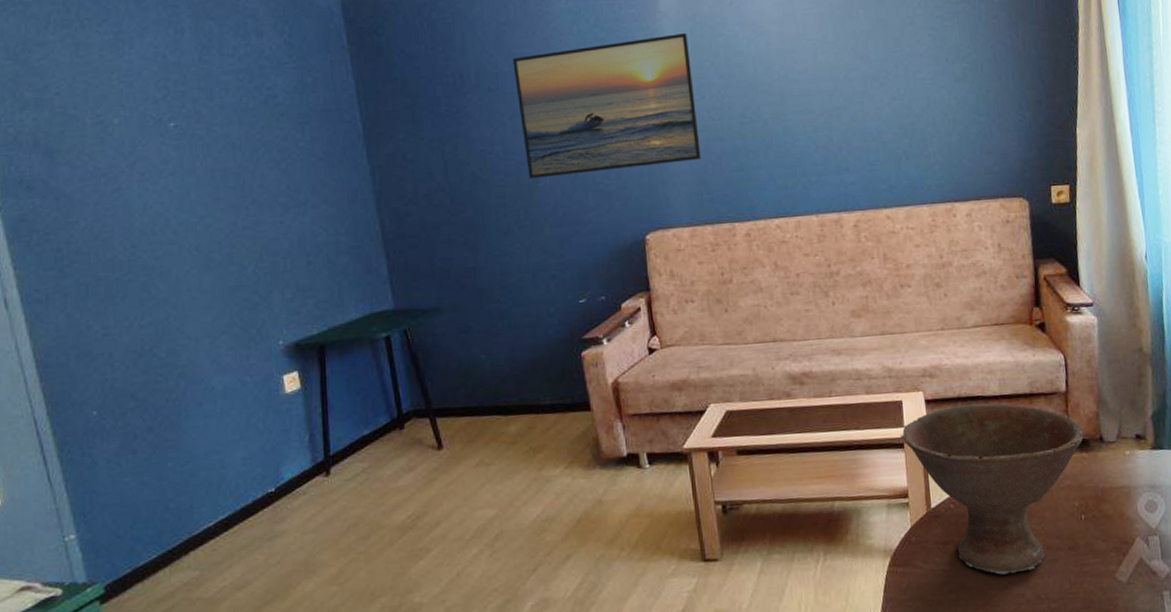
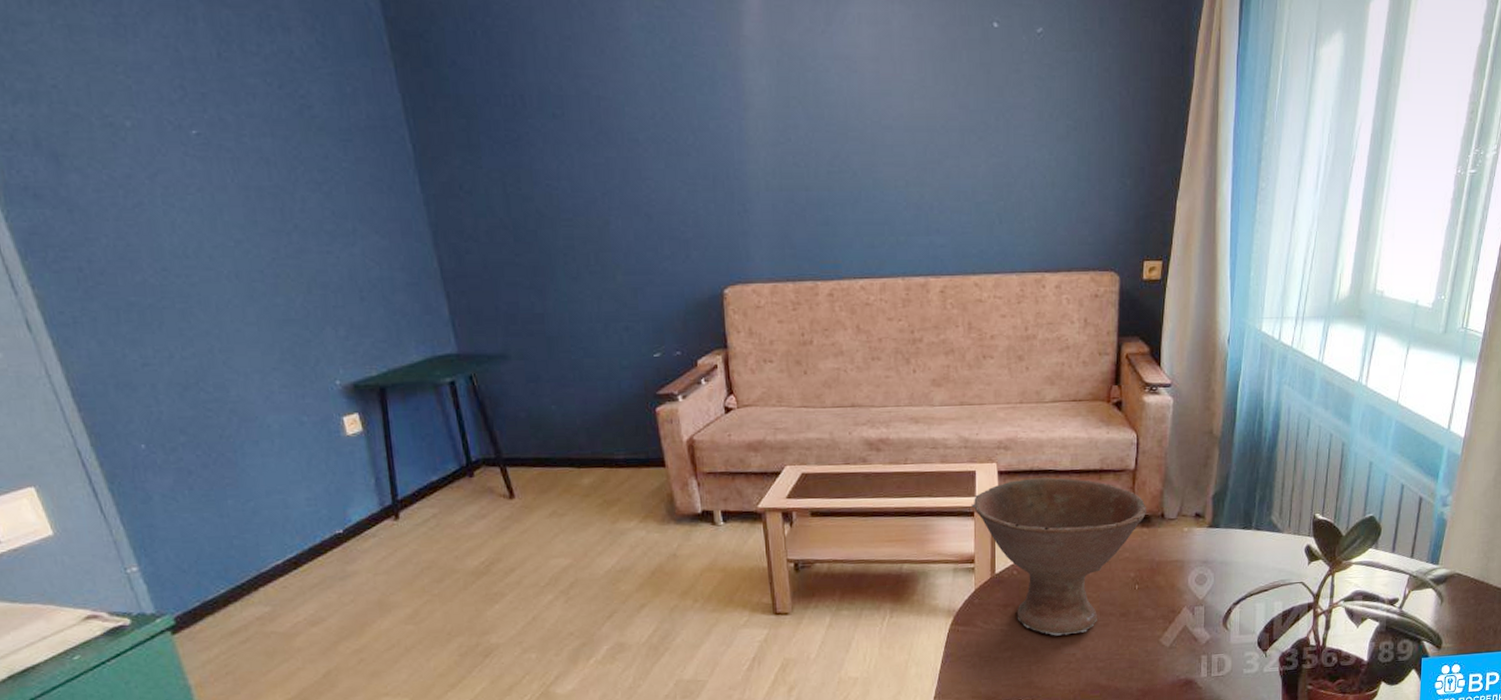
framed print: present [512,33,701,179] -> none [579,64,785,220]

